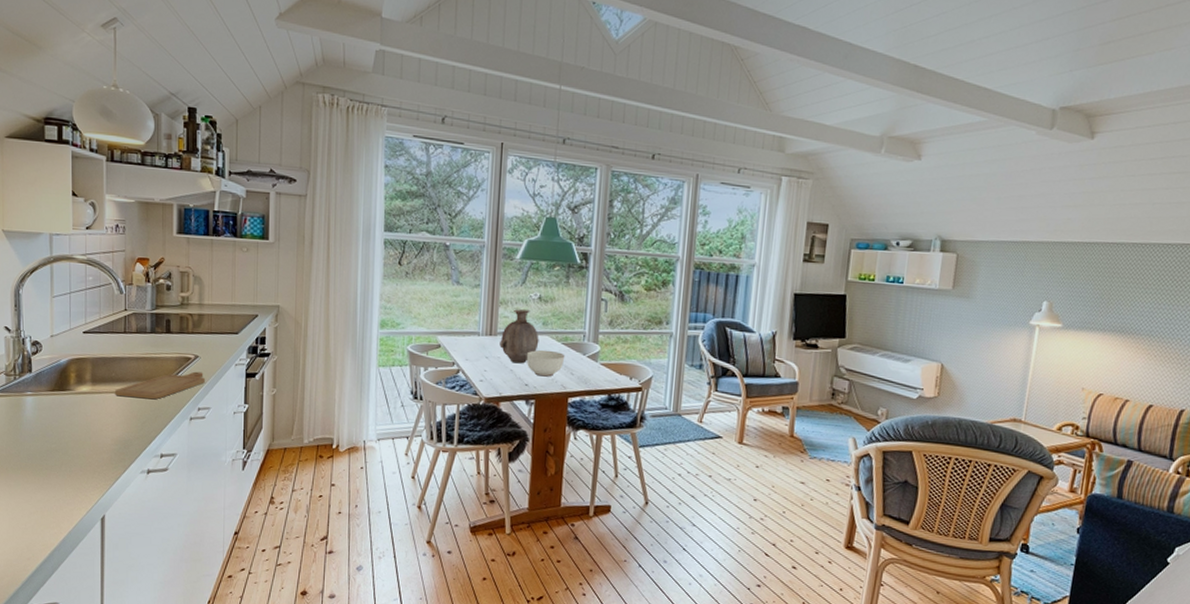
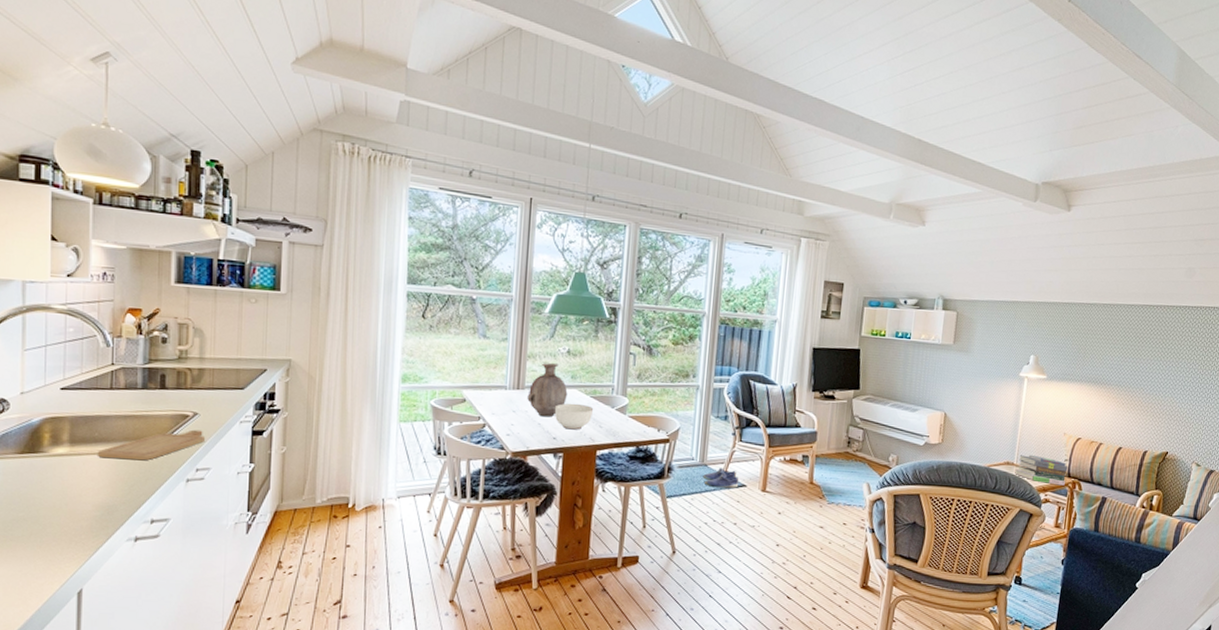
shoe: none [676,418,715,441] -> present [703,468,739,489]
books: none [1022,411,1087,446] -> present [1015,454,1068,486]

